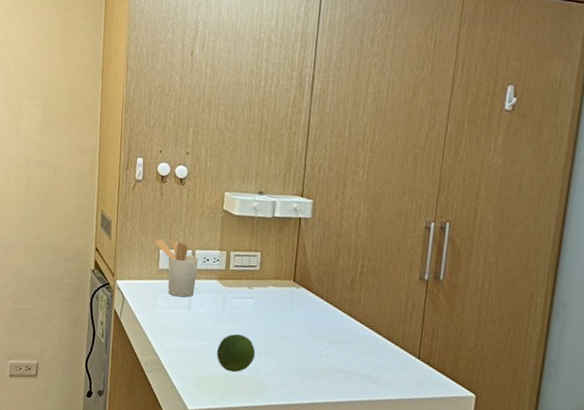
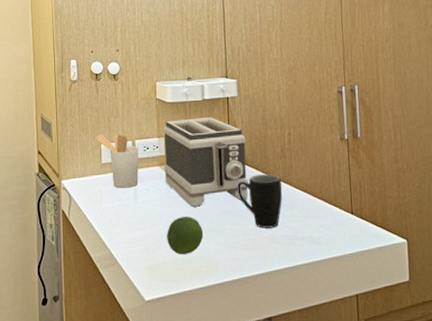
toaster: none [222,234,314,327] -> present [163,116,249,207]
mug: none [296,303,347,360] -> present [236,174,283,228]

